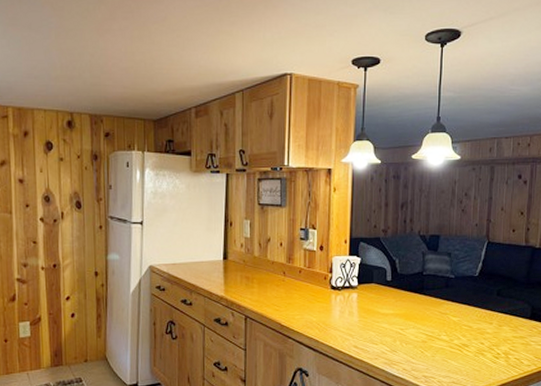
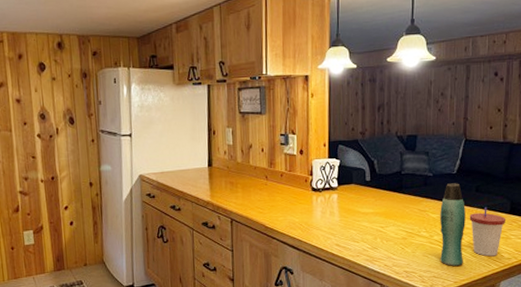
bottle: none [459,286,487,372] -> present [439,183,466,266]
cup: none [490,312,526,363] -> present [469,207,505,257]

